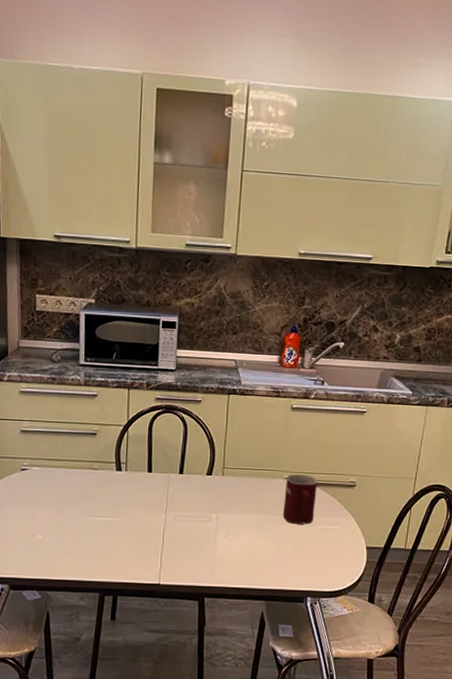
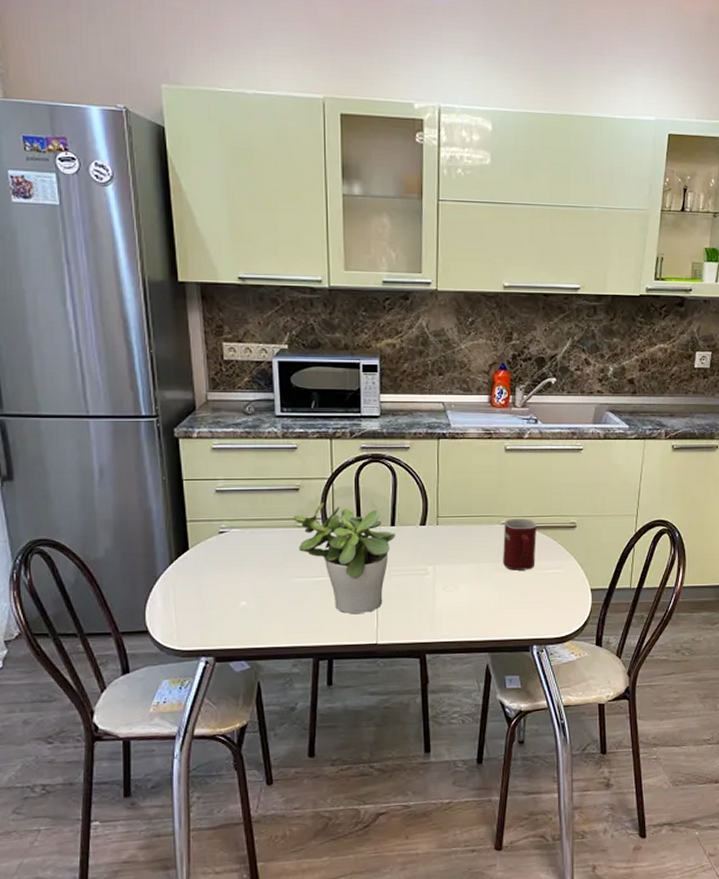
potted plant: none [89,448,183,555] -> present [293,503,395,615]

